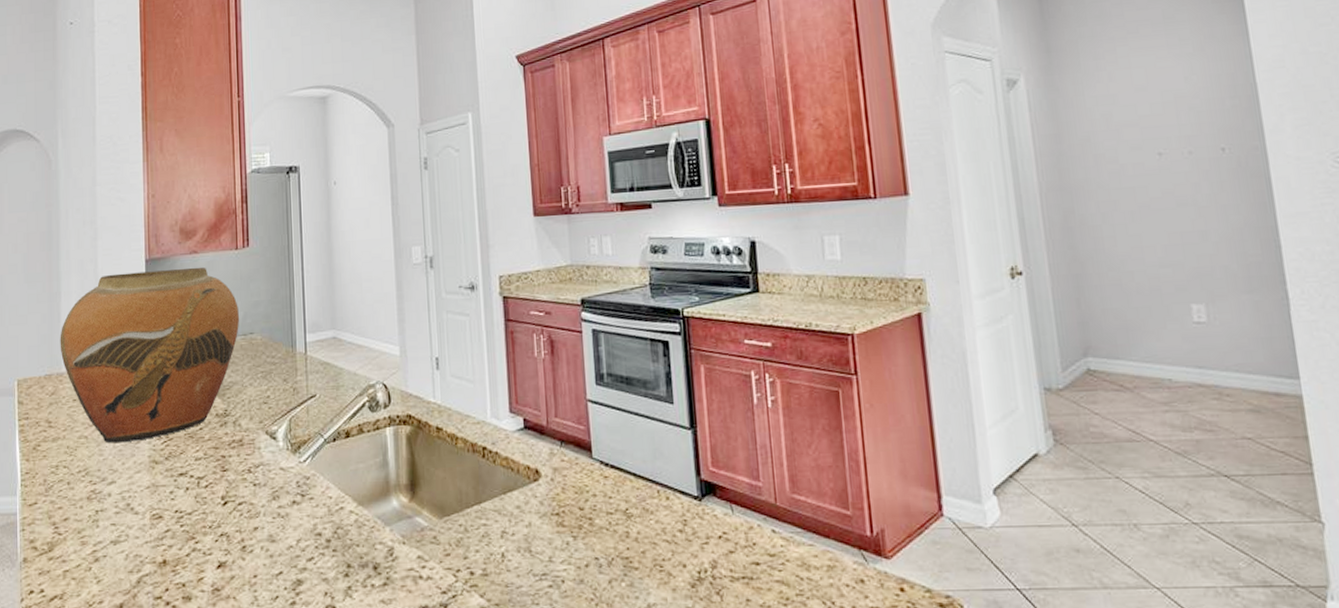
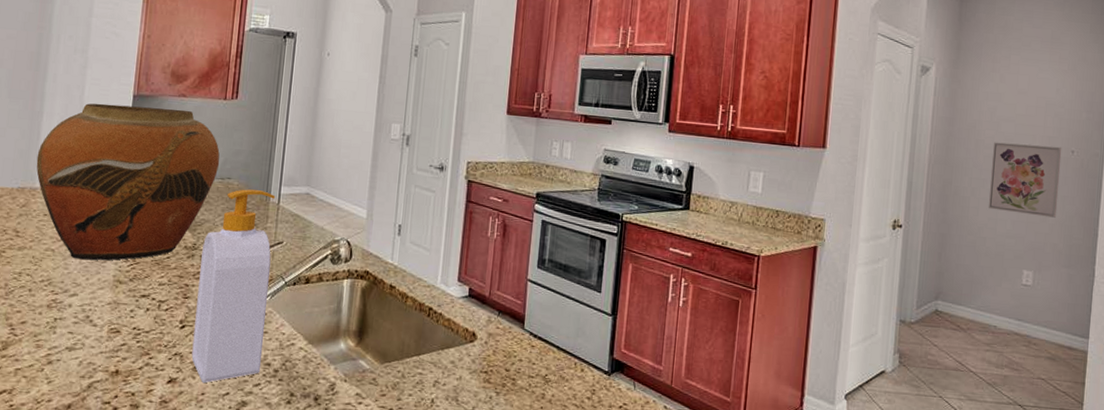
soap bottle: none [234,341,312,564] -> present [191,189,276,384]
wall art: none [1118,146,1220,236] -> present [988,142,1062,218]

